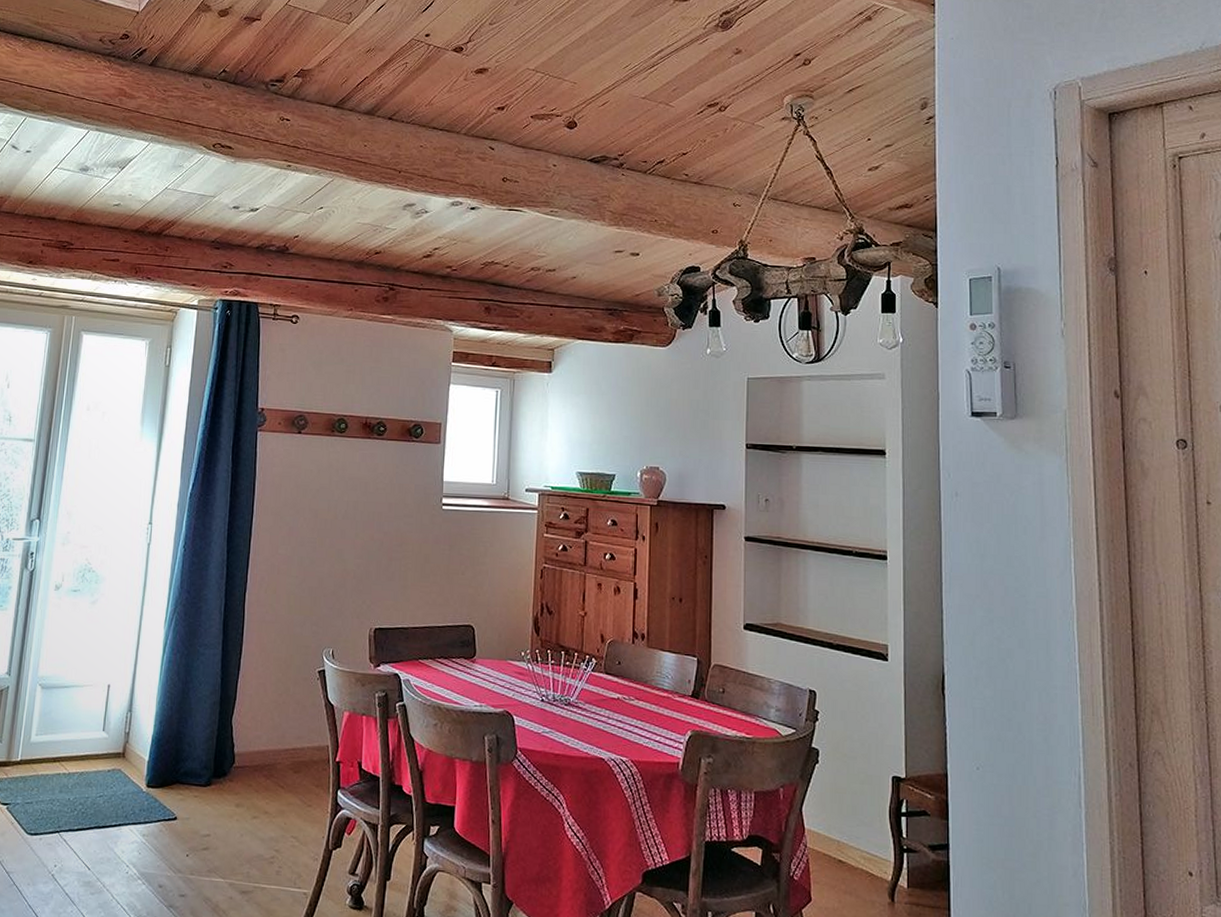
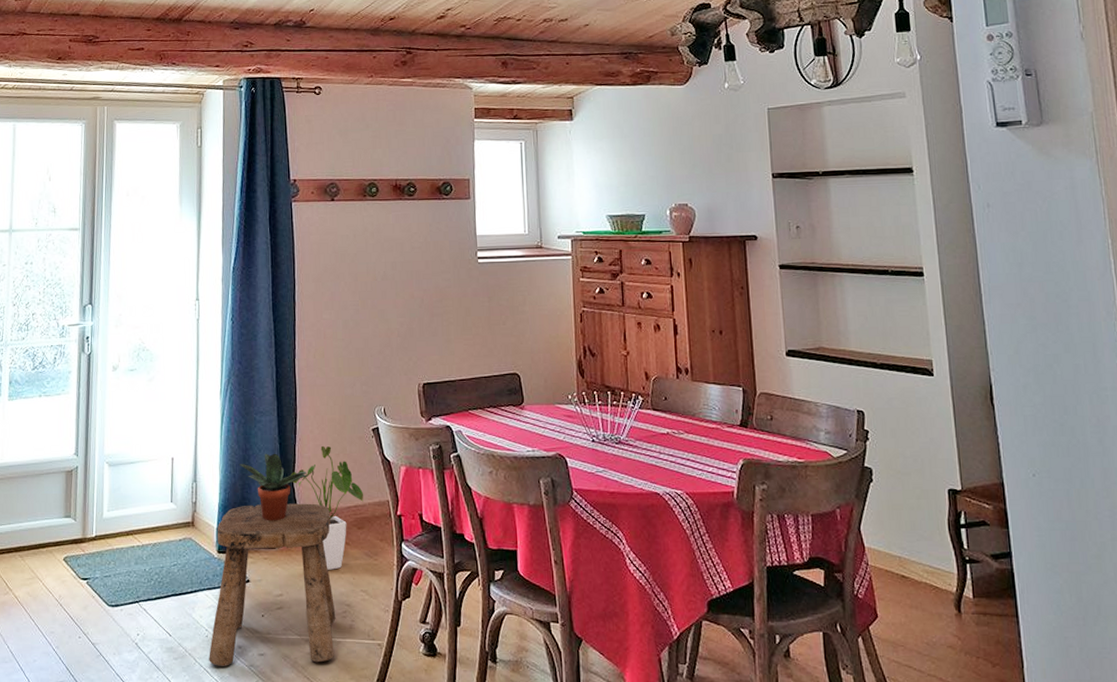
stool: none [127,739,267,908] -> present [209,503,336,666]
potted plant: none [177,687,249,759] -> present [239,453,309,521]
house plant: none [230,684,303,813] -> present [291,445,363,570]

